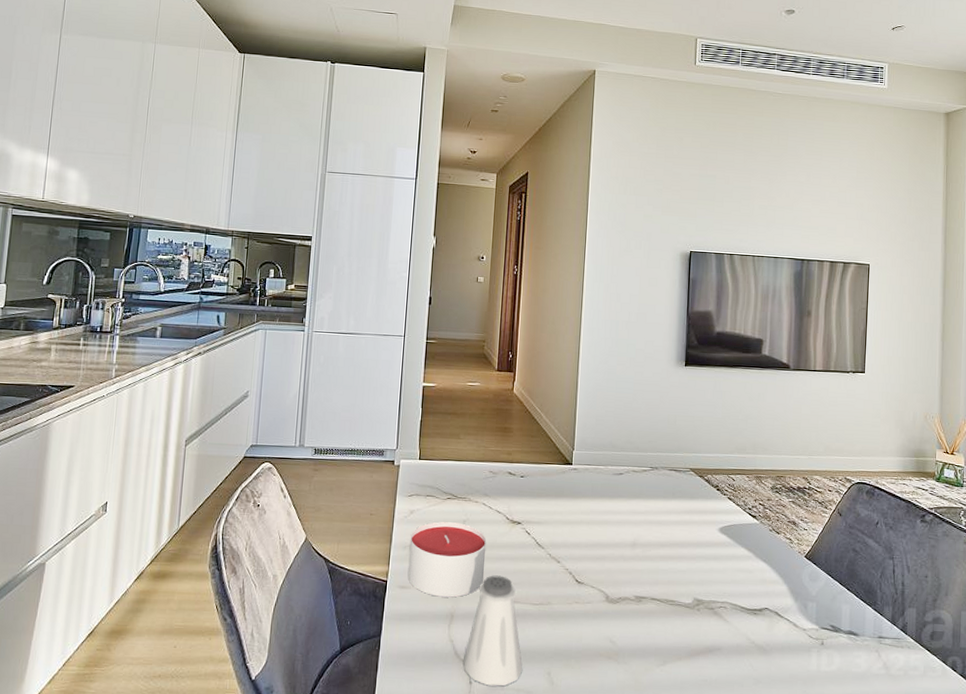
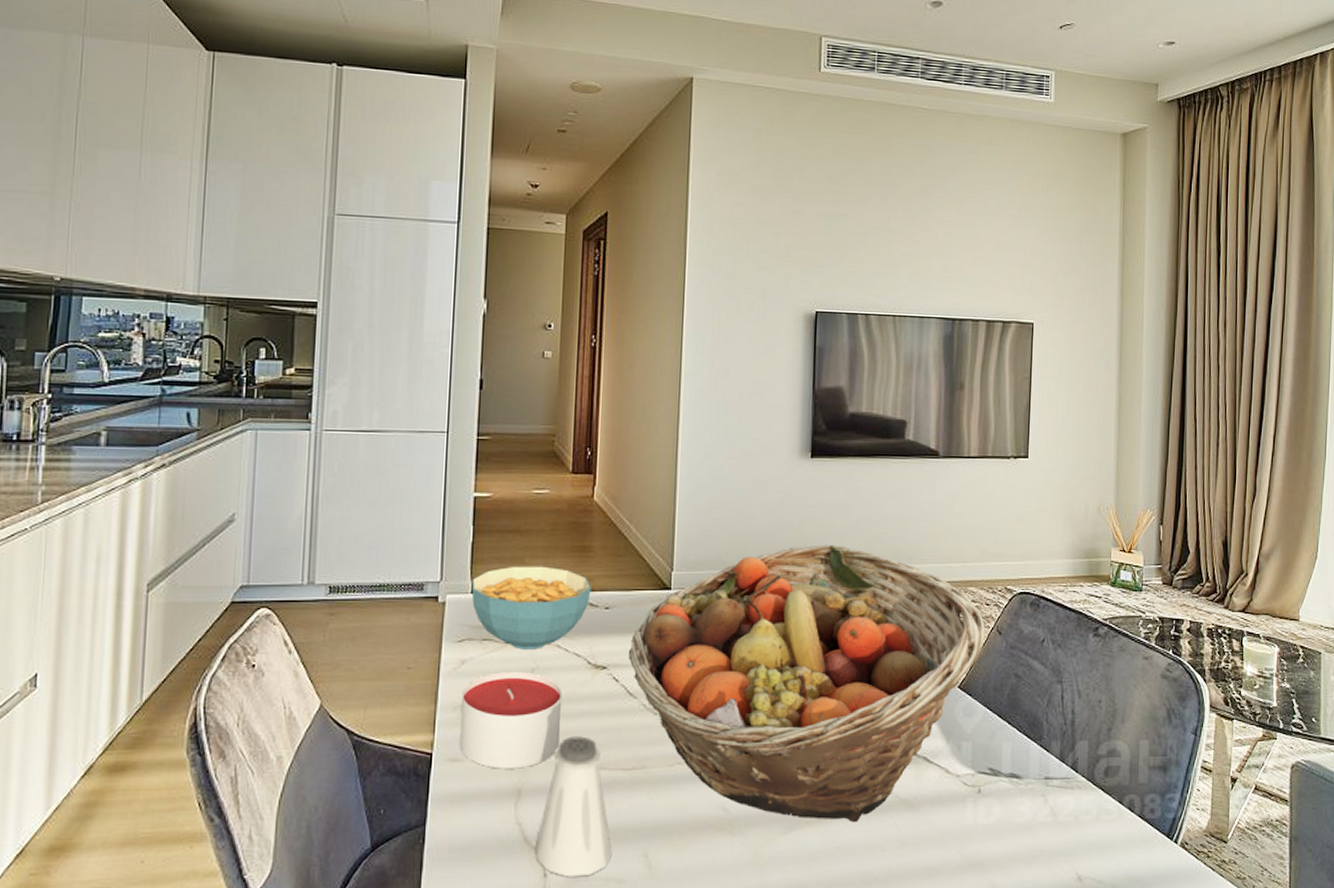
cereal bowl: none [419,440,510,506] -> present [471,566,591,650]
fruit basket: none [538,435,829,661] -> present [628,544,987,823]

